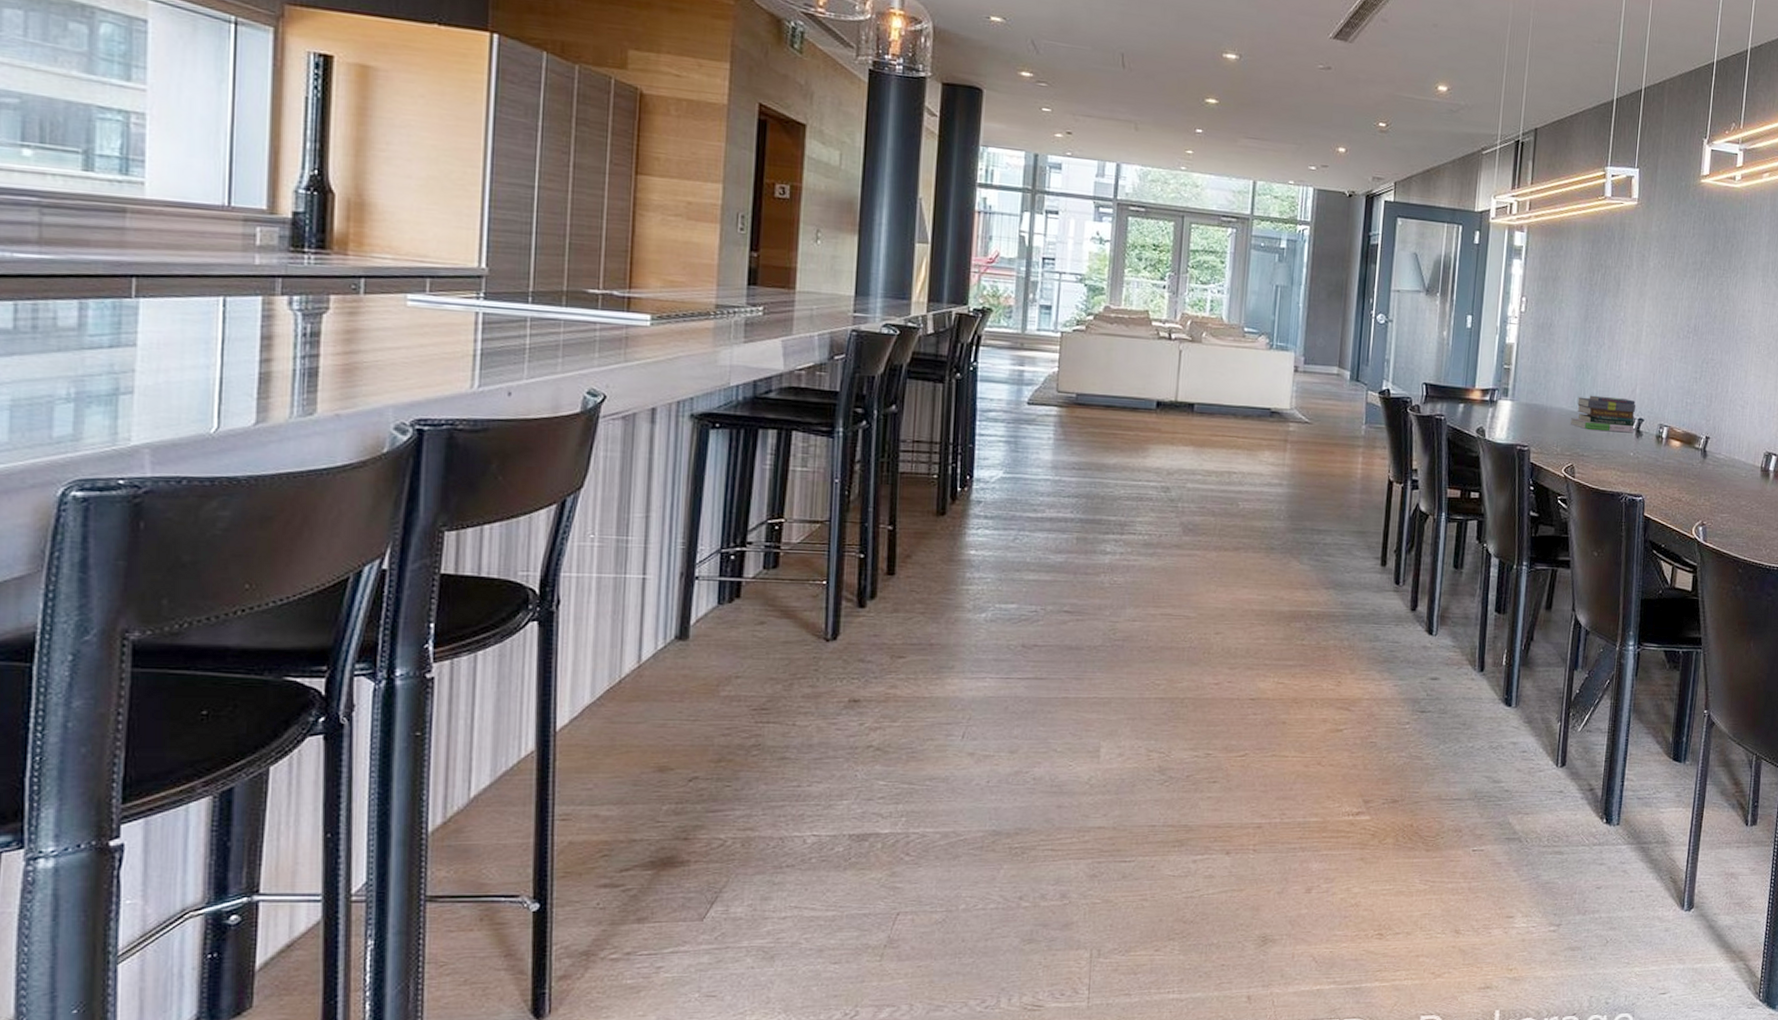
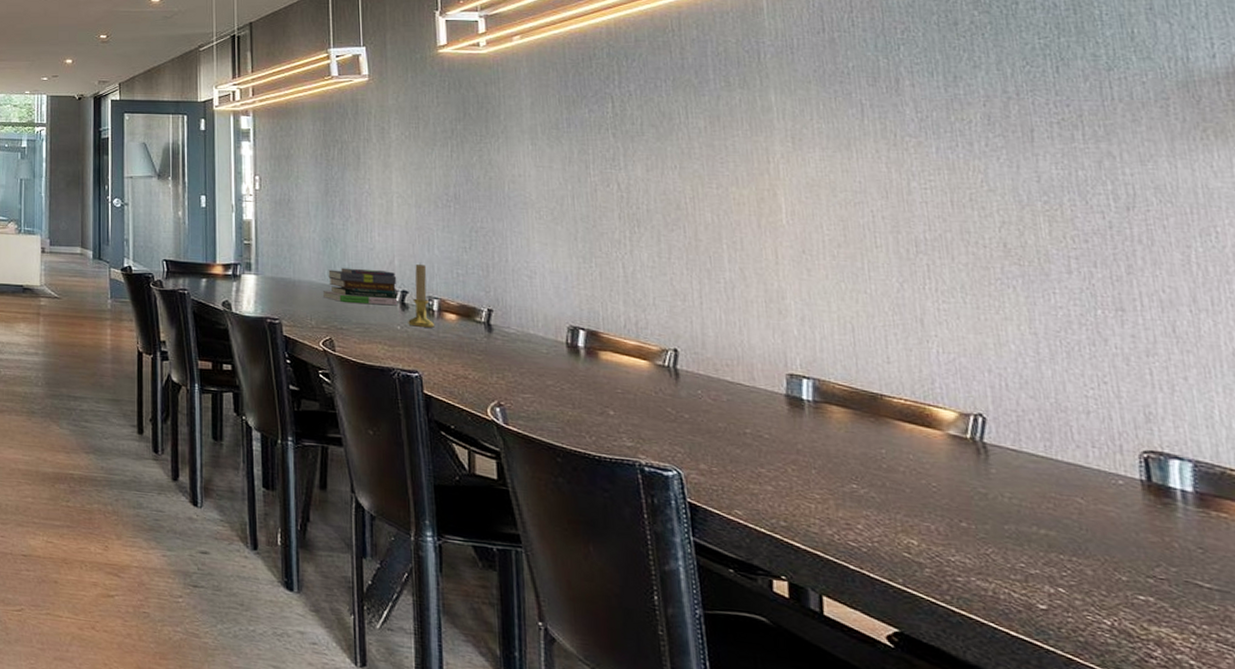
candle holder: none [1640,391,1662,454] -> present [408,262,436,328]

